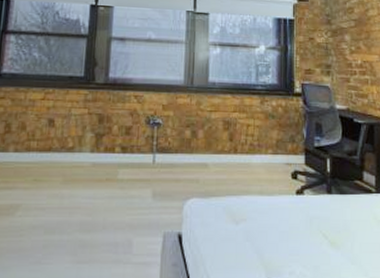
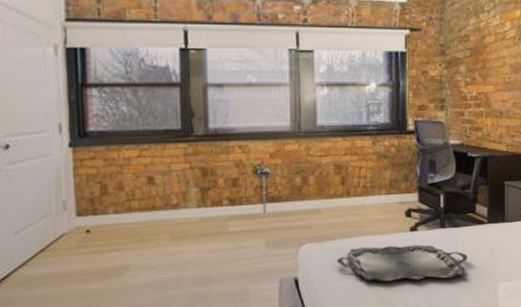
serving tray: none [221,207,356,249] -> present [337,244,468,282]

